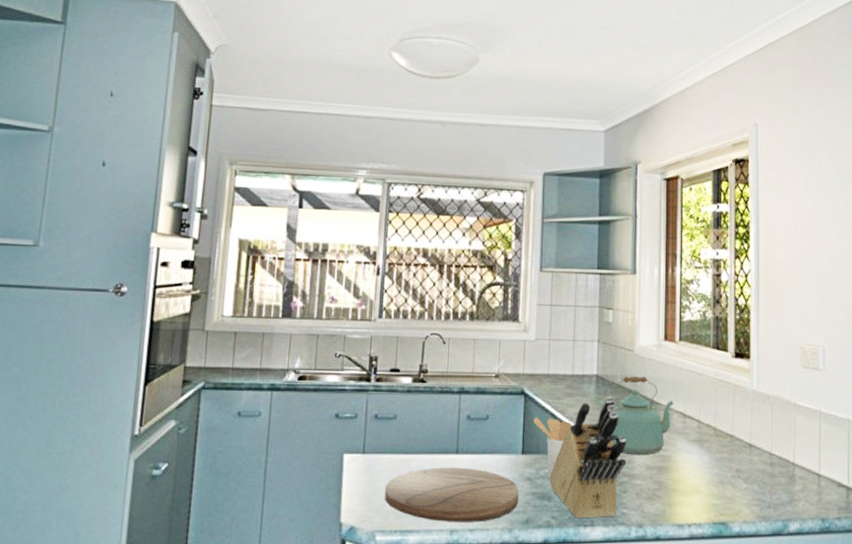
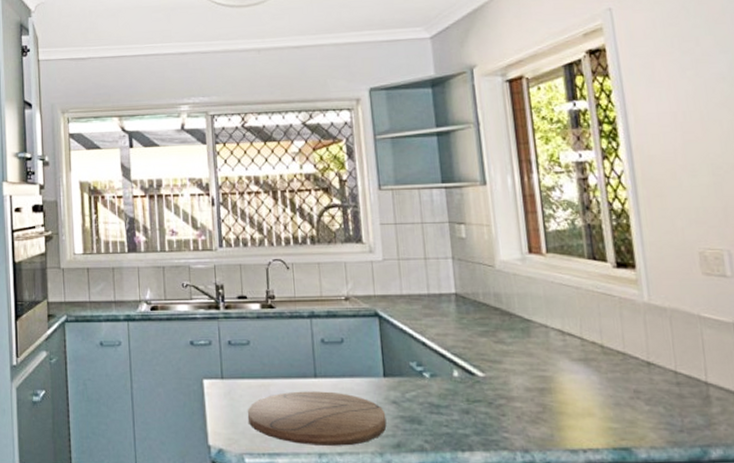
utensil holder: present [533,417,572,480] -> none [391,339,435,403]
knife block: present [549,396,627,519] -> none [416,315,502,443]
kettle: present [612,376,674,456] -> none [474,293,549,377]

